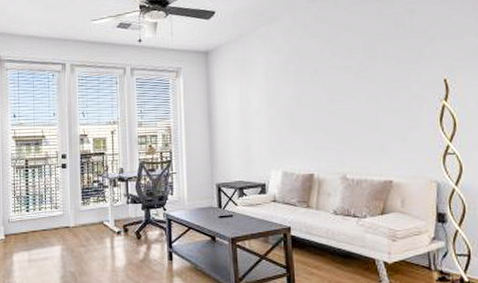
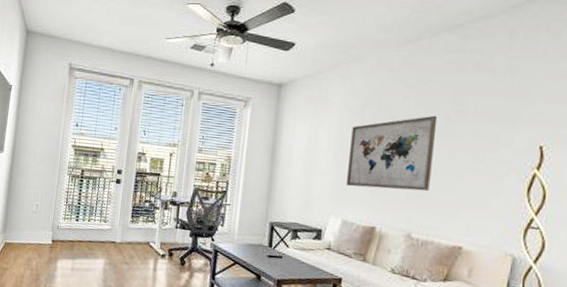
wall art: none [279,63,356,140] -> present [345,115,438,192]

